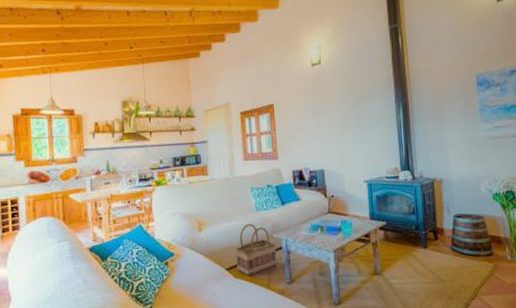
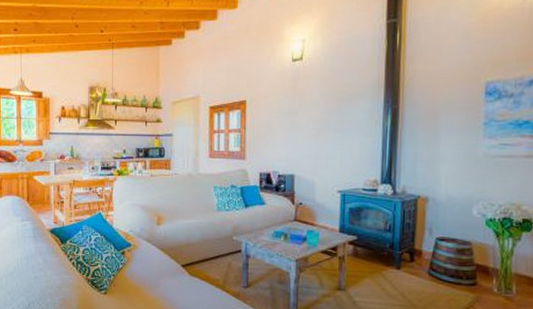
basket: present [235,223,277,277] -> none [193,222,235,276]

